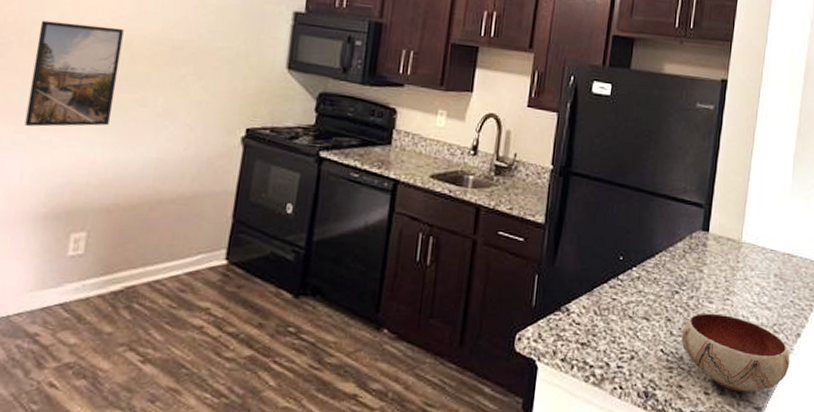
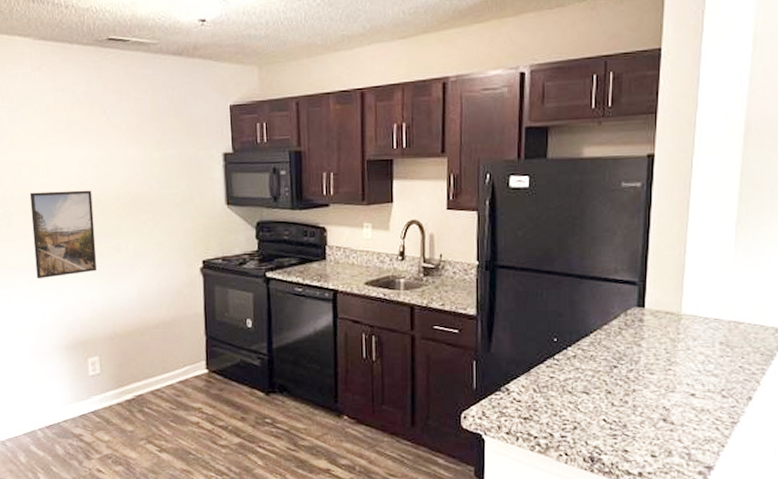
bowl: present [681,313,790,392] -> none [624,383,742,453]

